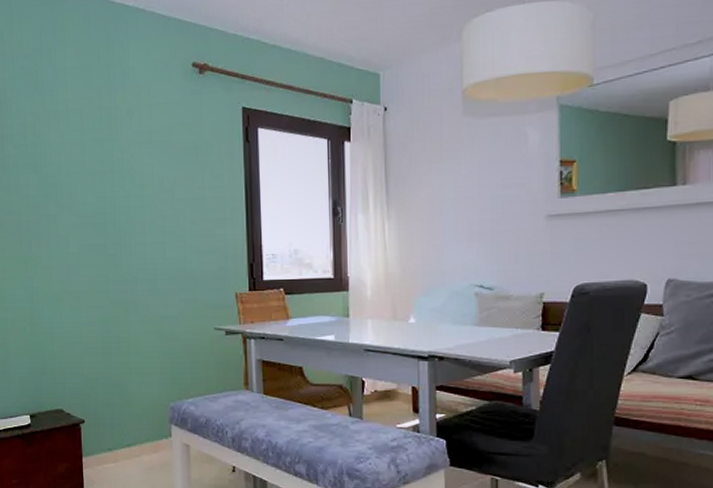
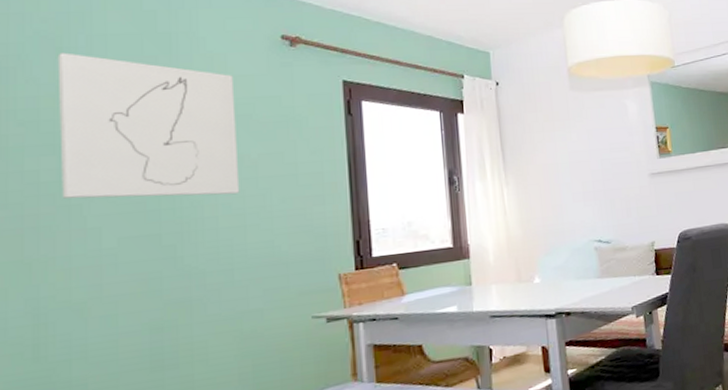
wall art: none [35,85,161,214] -> present [57,52,240,199]

